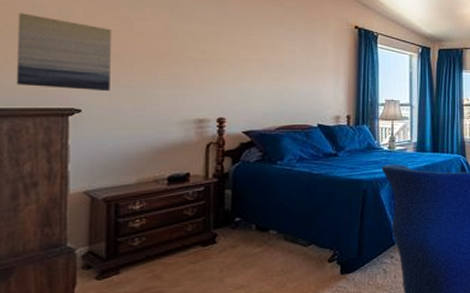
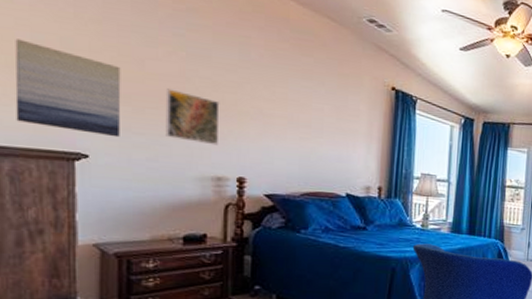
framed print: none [152,44,201,91] -> present [165,88,220,146]

